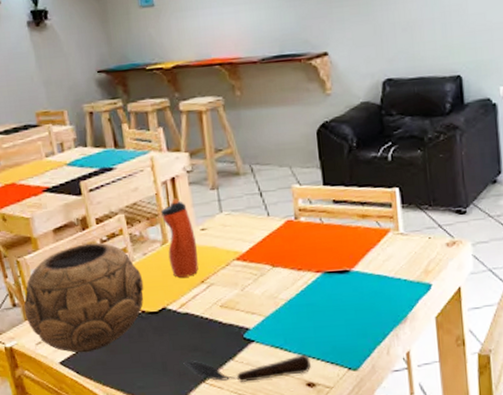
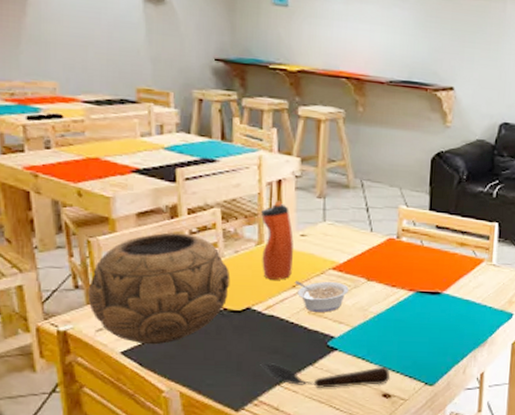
legume: none [202,272,256,305] -> present [294,281,349,312]

